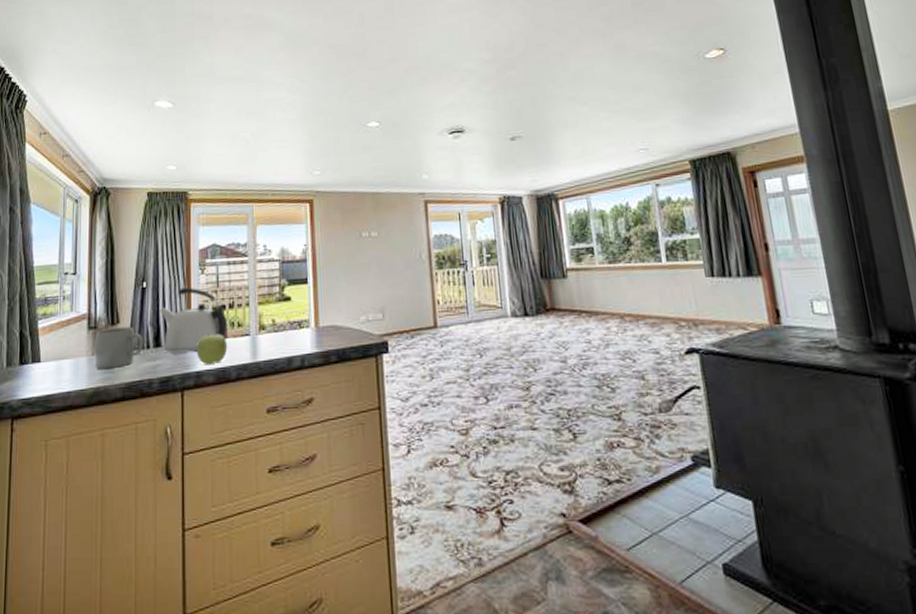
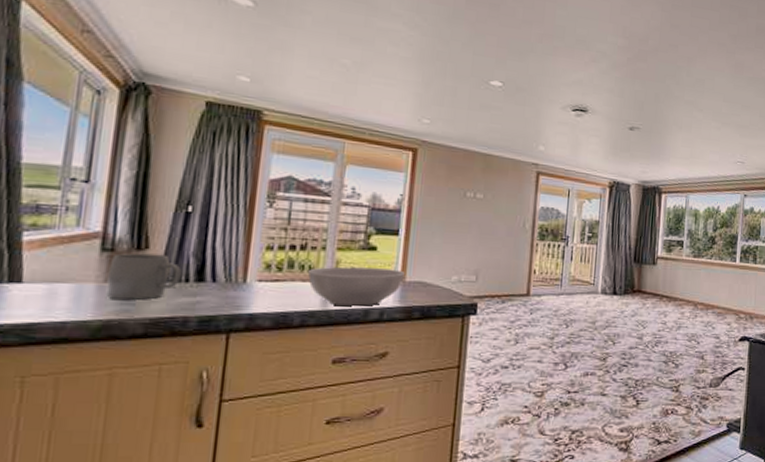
kettle: present [159,287,228,356] -> none [206,219,296,294]
fruit: present [196,333,228,365] -> none [251,273,294,308]
bowl: none [237,316,318,357] -> present [307,266,405,306]

